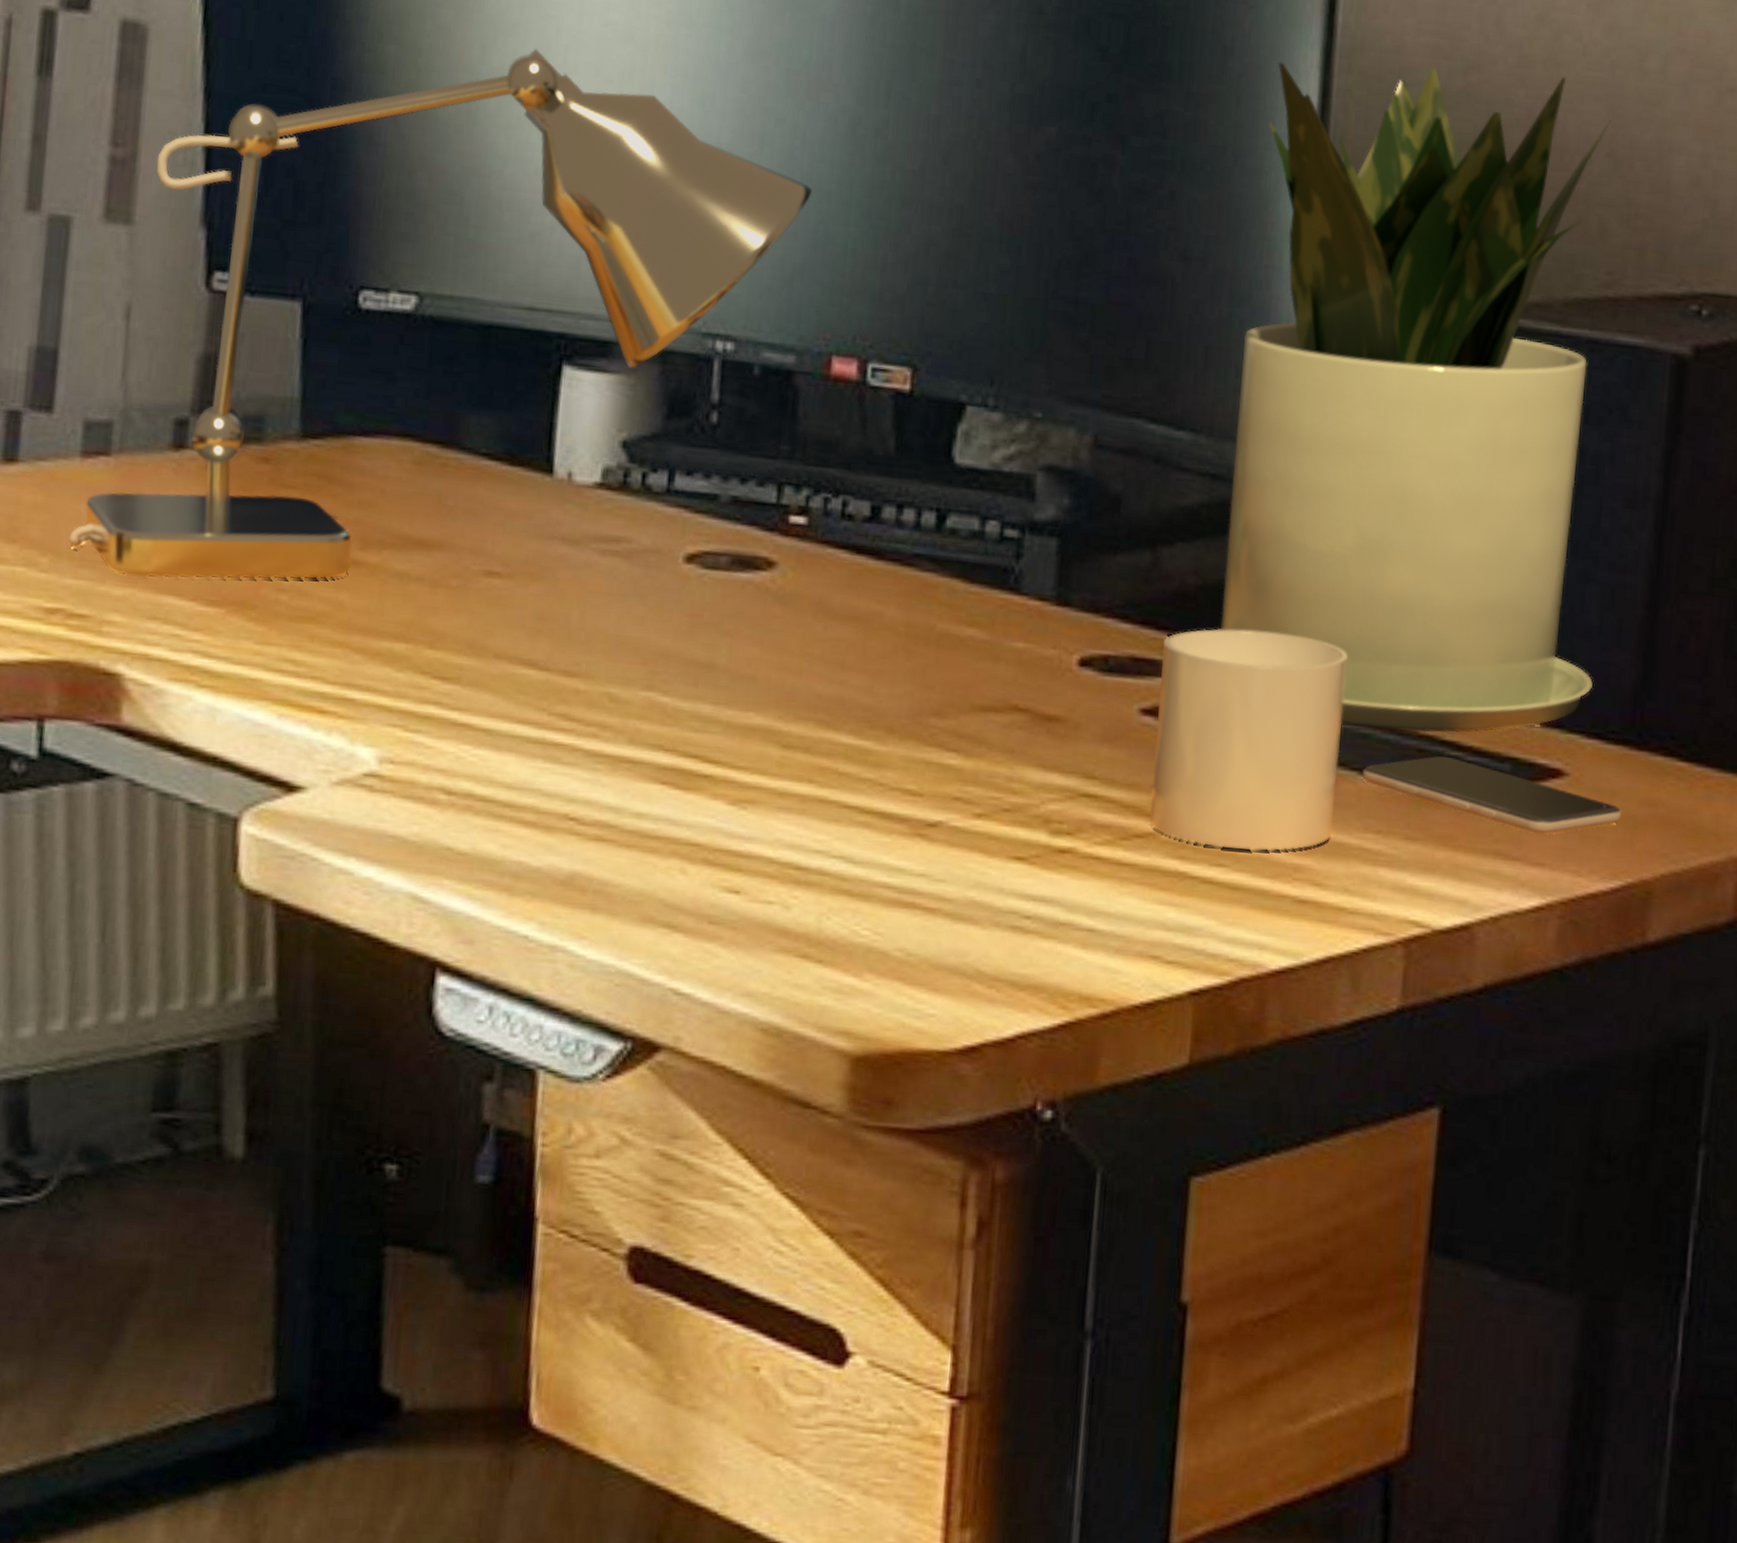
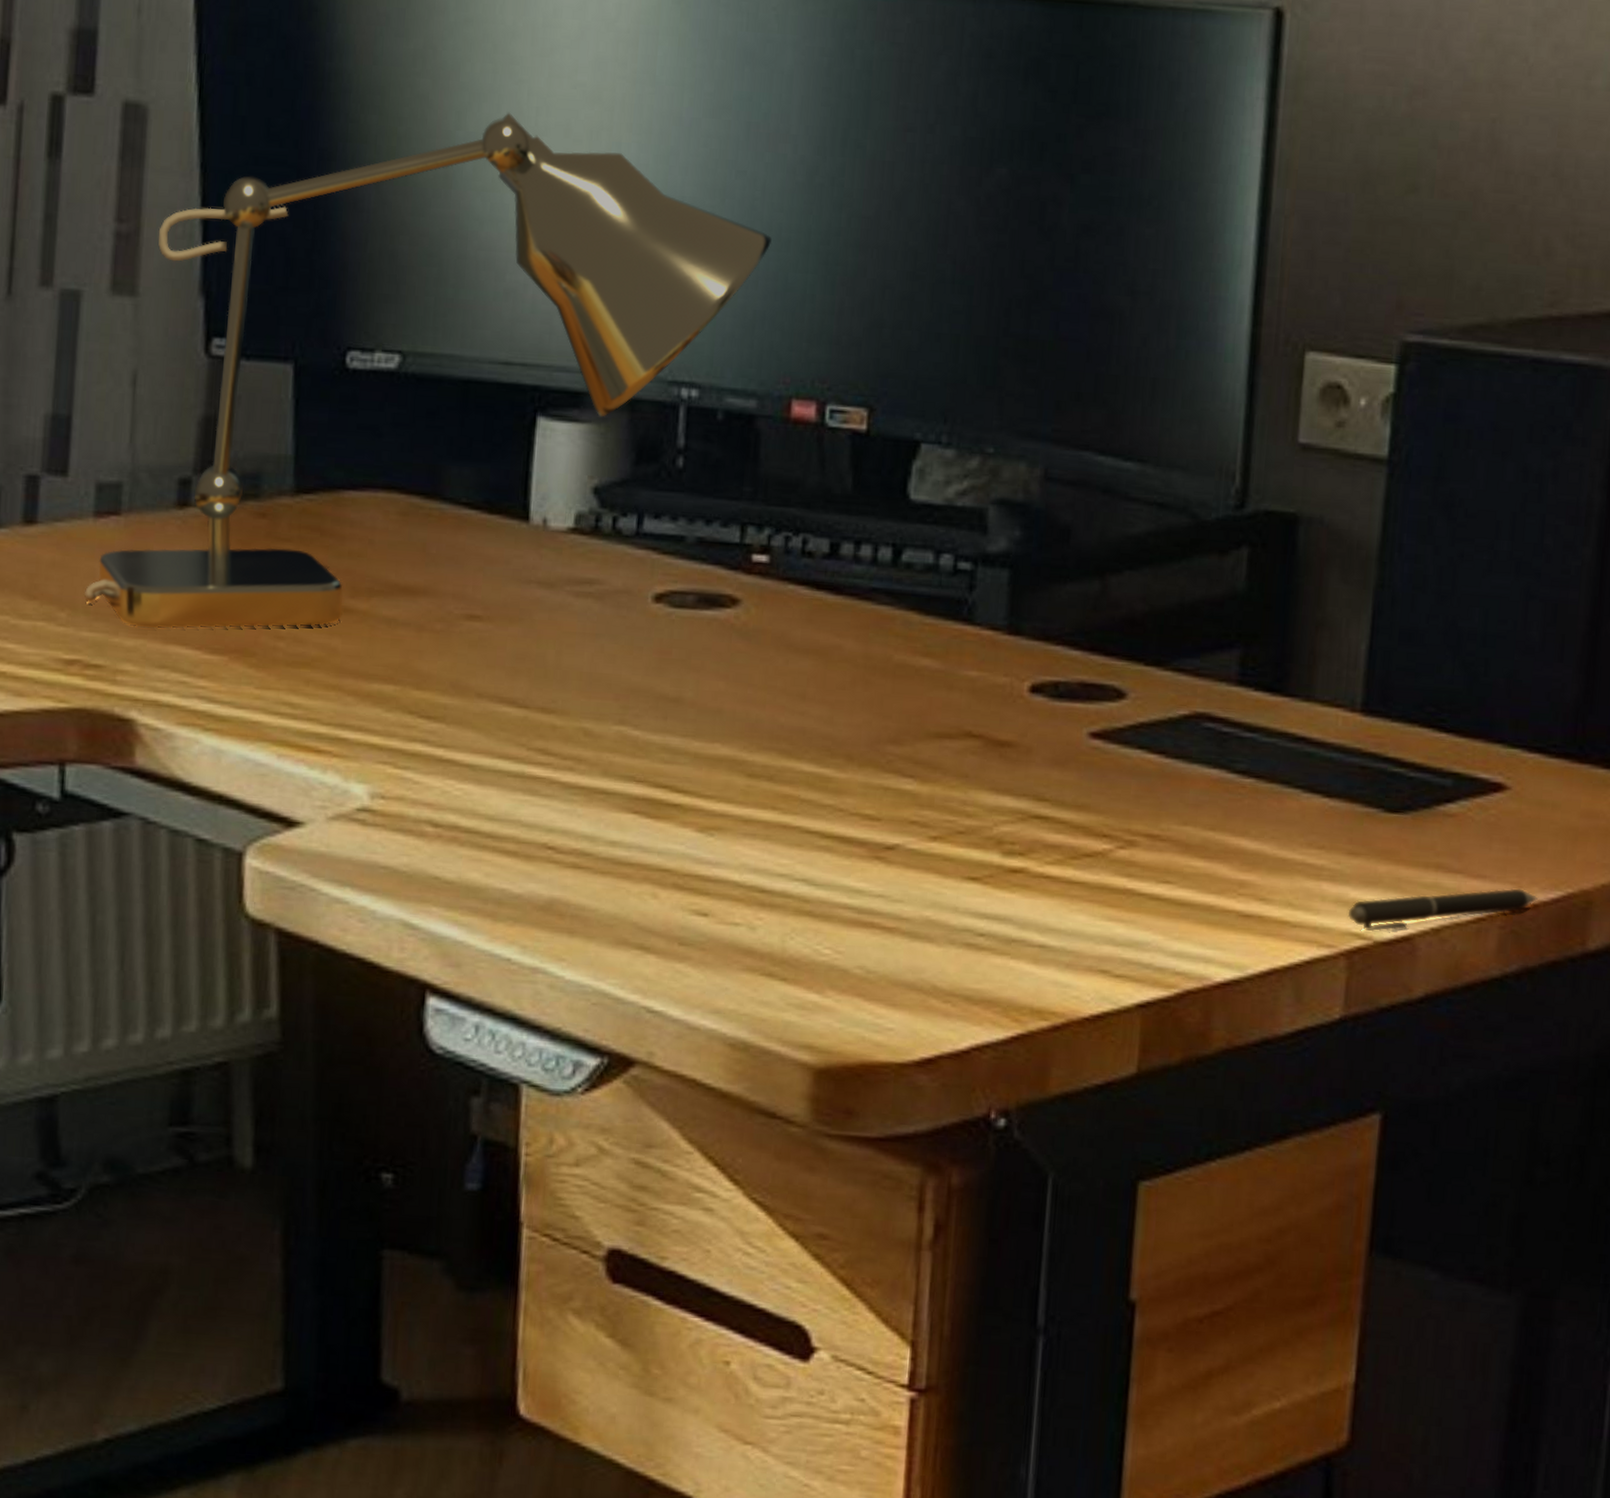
mug: present [1149,628,1348,851] -> none [1098,653,1292,868]
planter: present [1215,62,1612,733] -> none [1162,94,1557,750]
smartphone: present [1362,756,1621,835] -> none [1306,773,1562,847]
pen: none [1405,877,1598,920] -> present [1347,888,1539,932]

